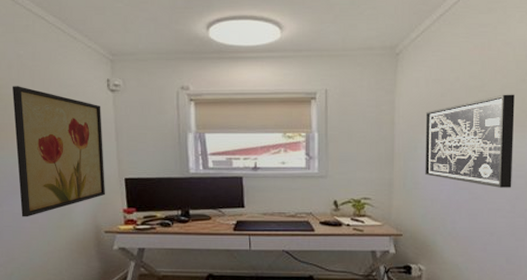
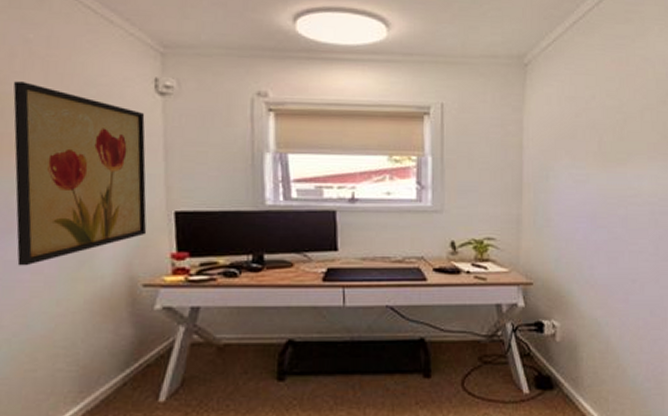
wall art: present [425,94,515,188] -> none [558,117,656,226]

